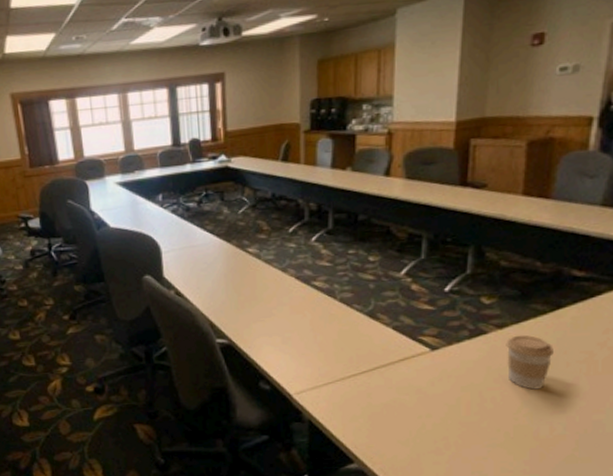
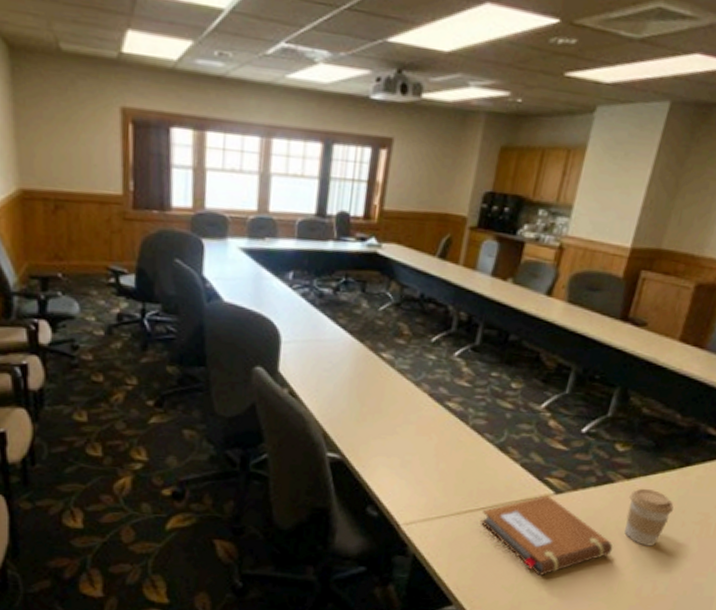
notebook: none [365,353,500,428] -> present [480,495,613,576]

